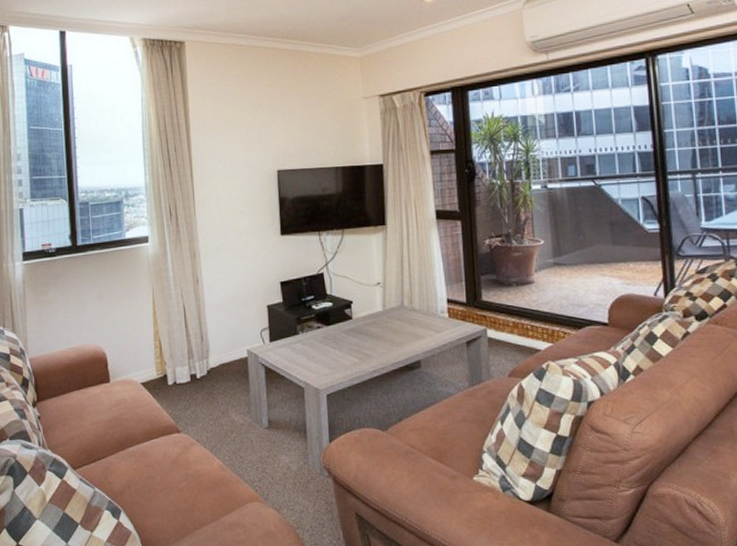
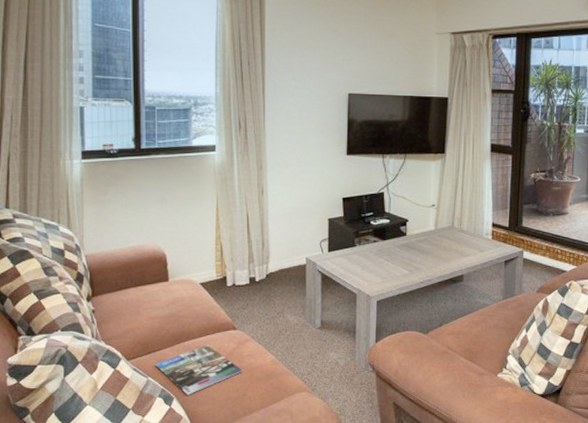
magazine: none [100,450,190,507] -> present [155,344,243,395]

